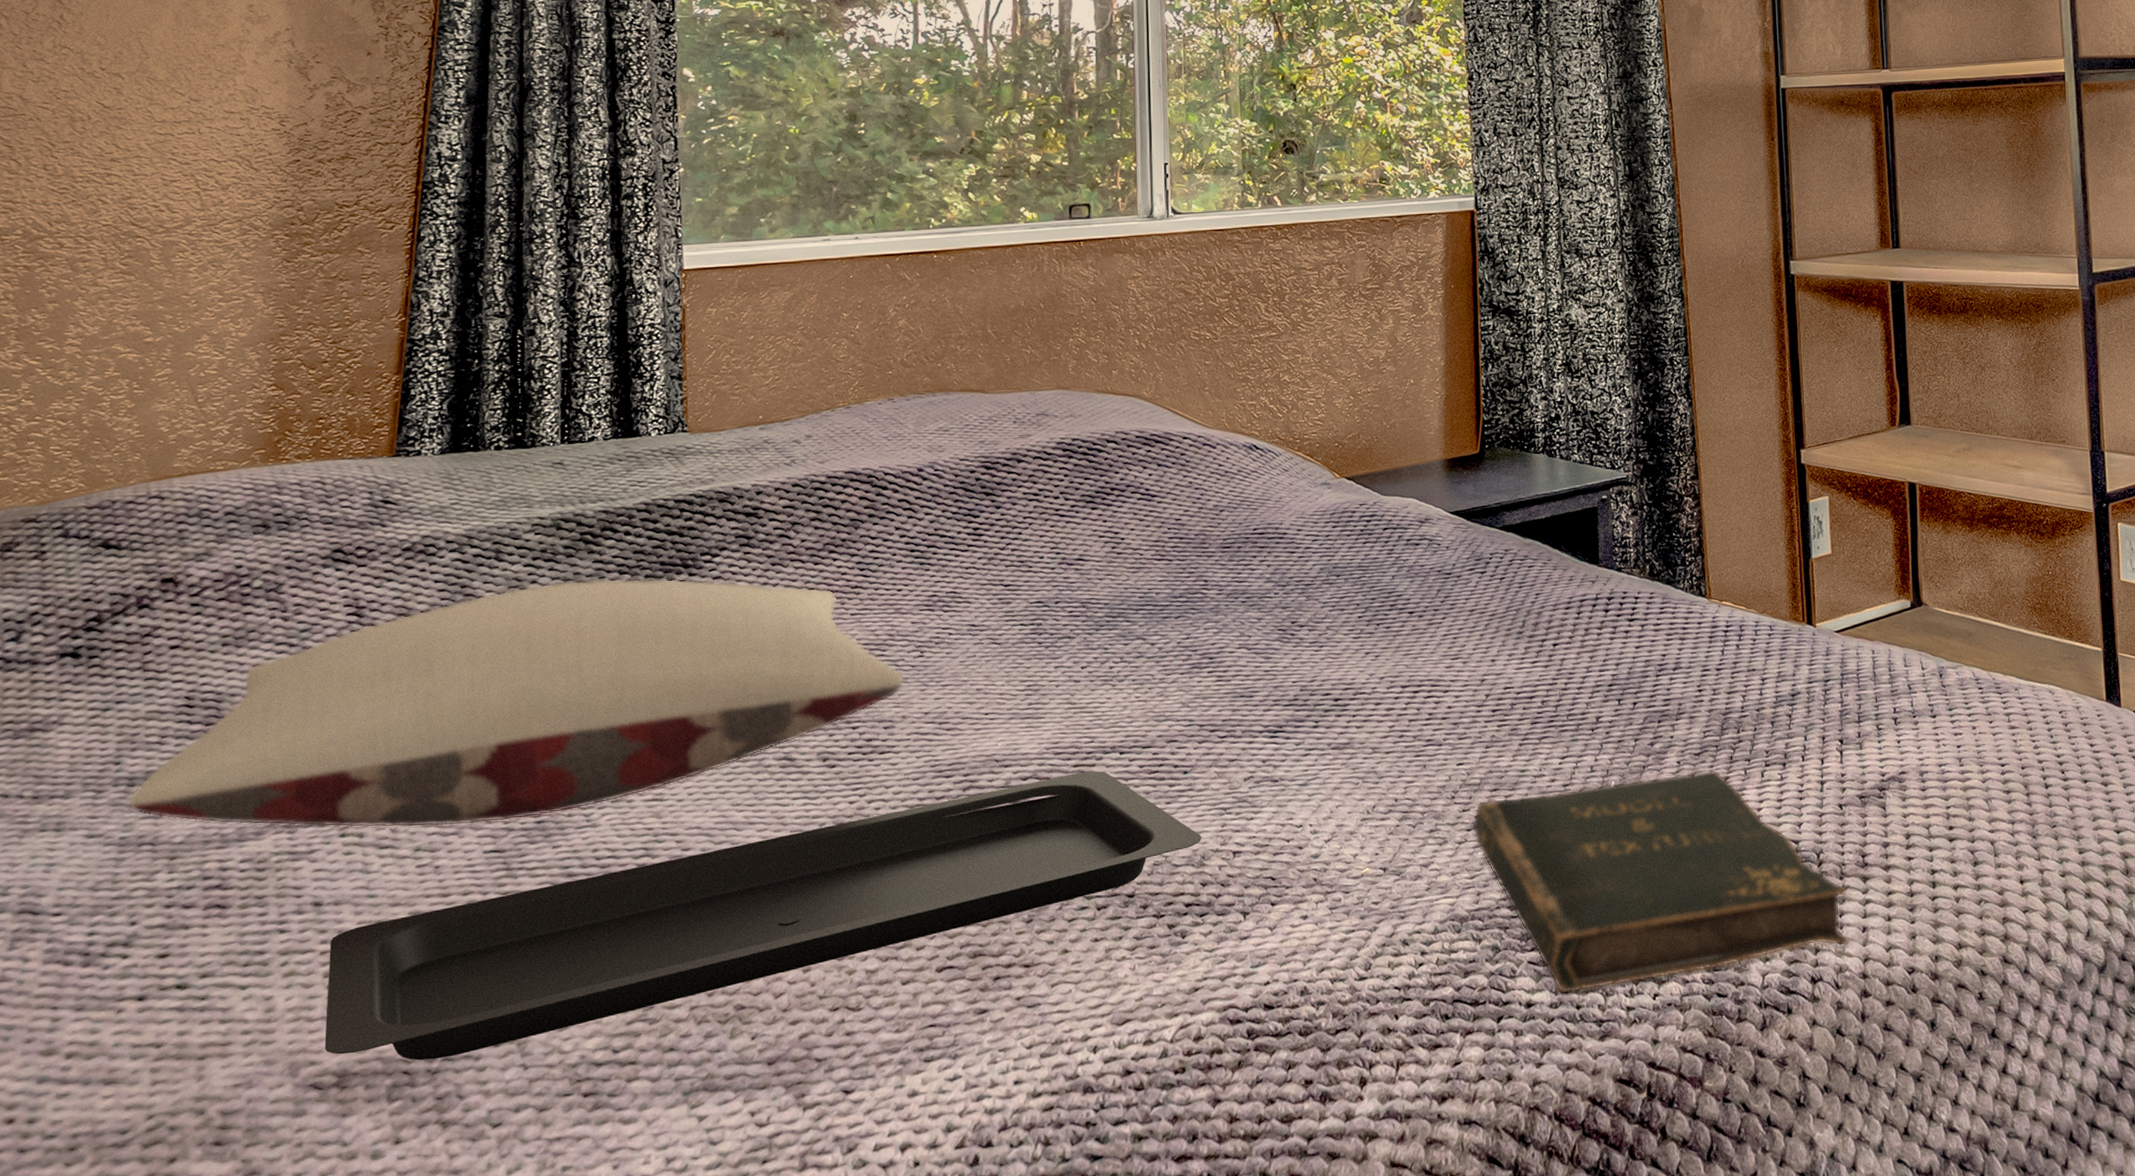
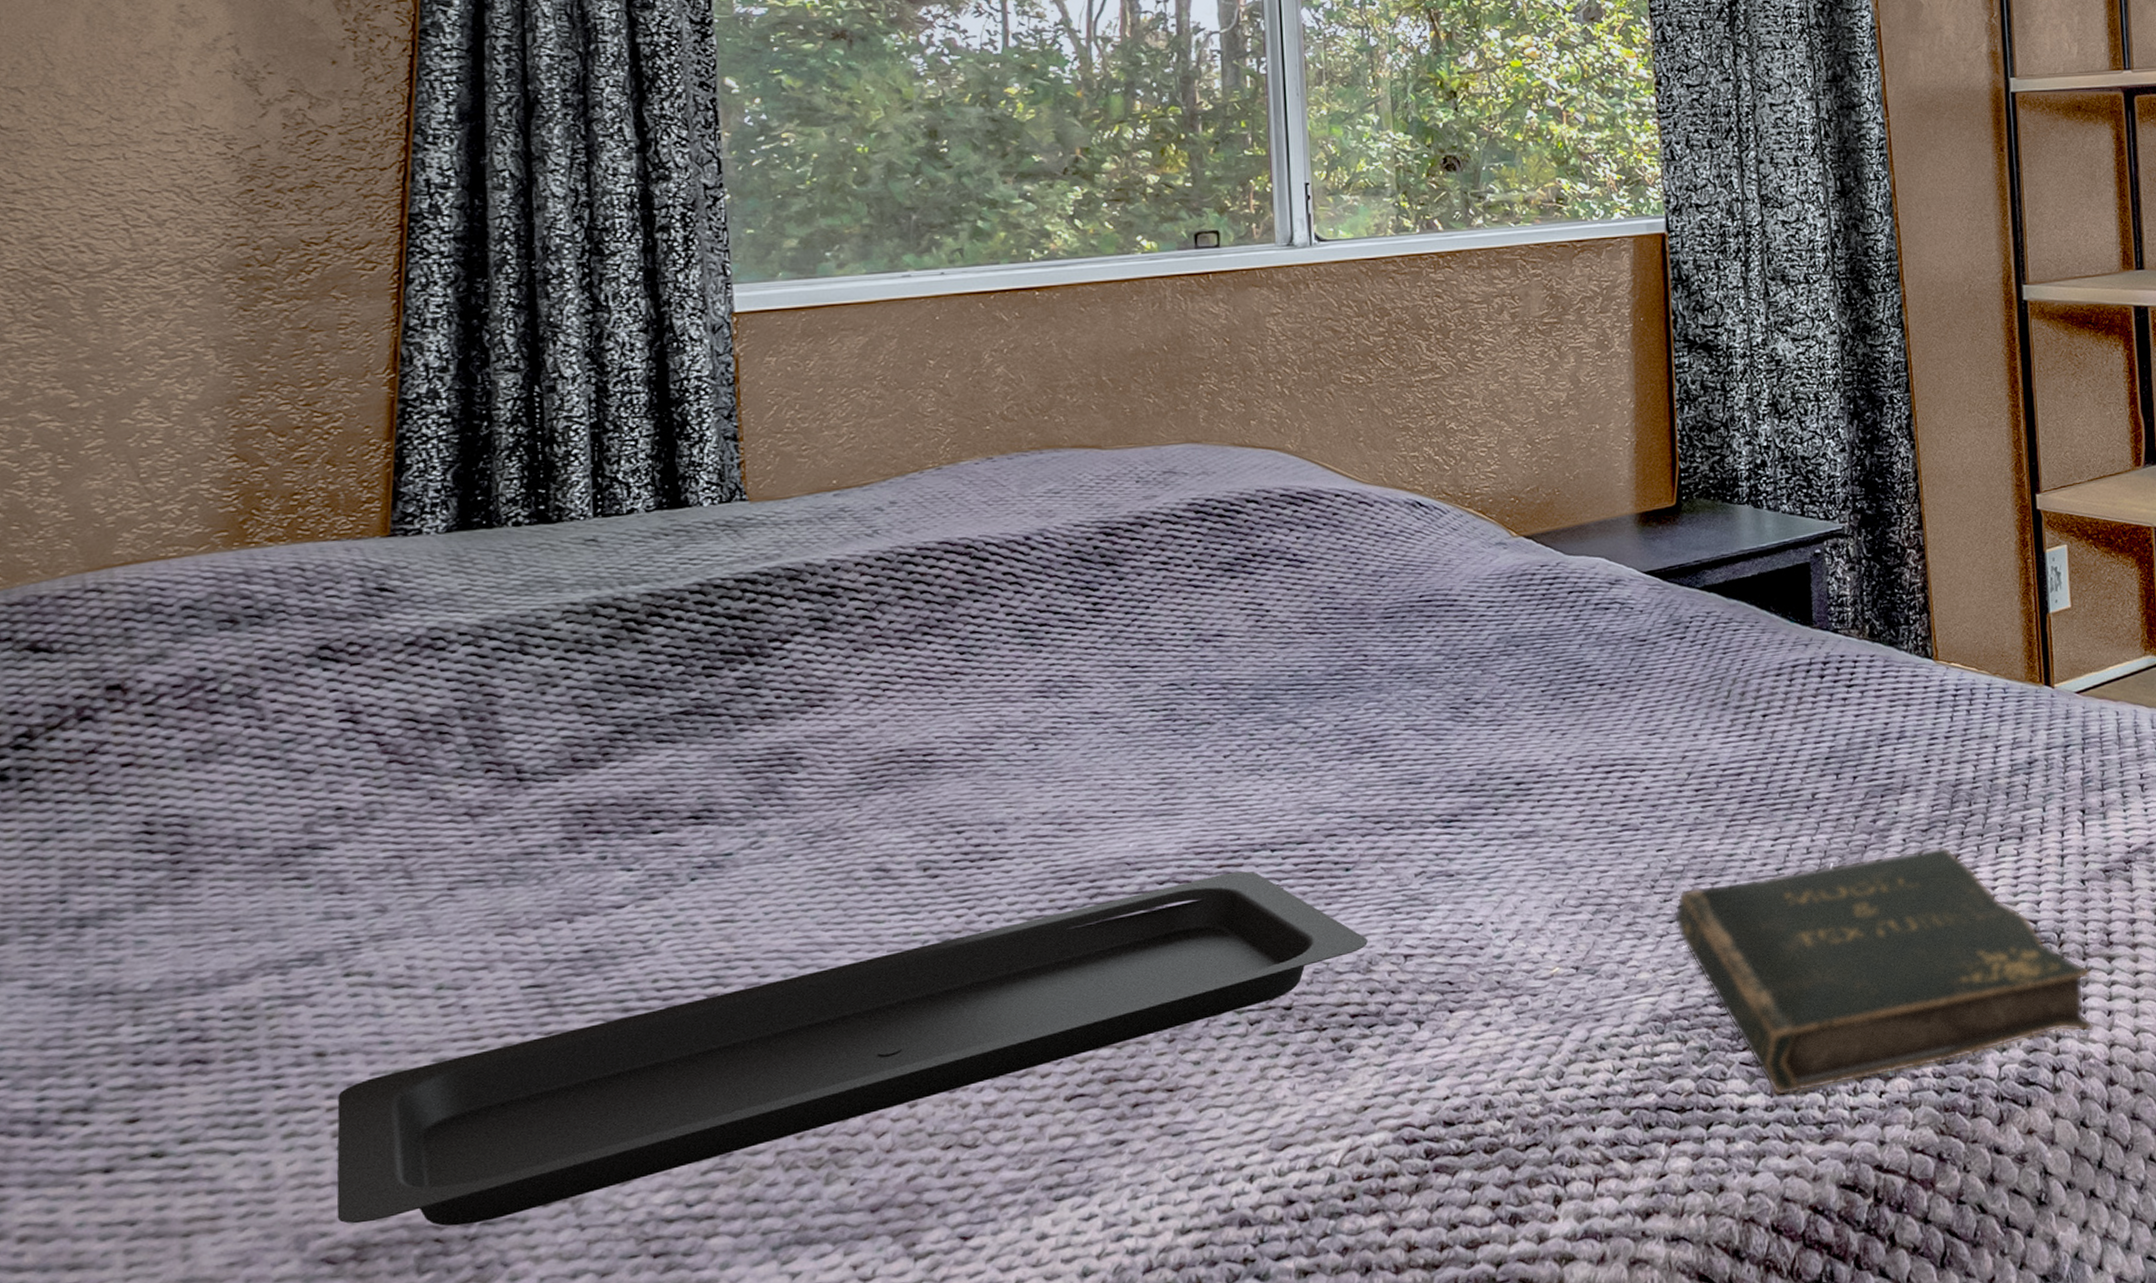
pillow: present [128,578,905,828] -> none [78,669,1017,968]

